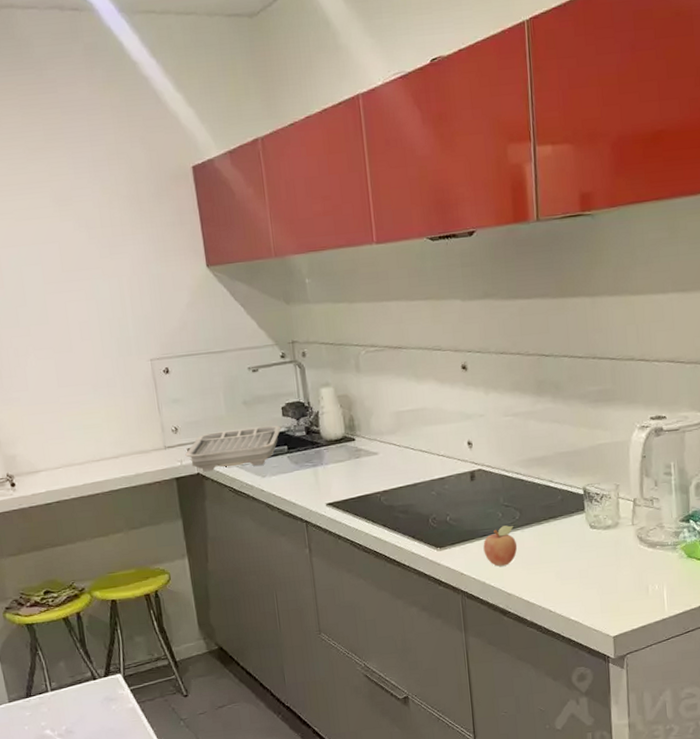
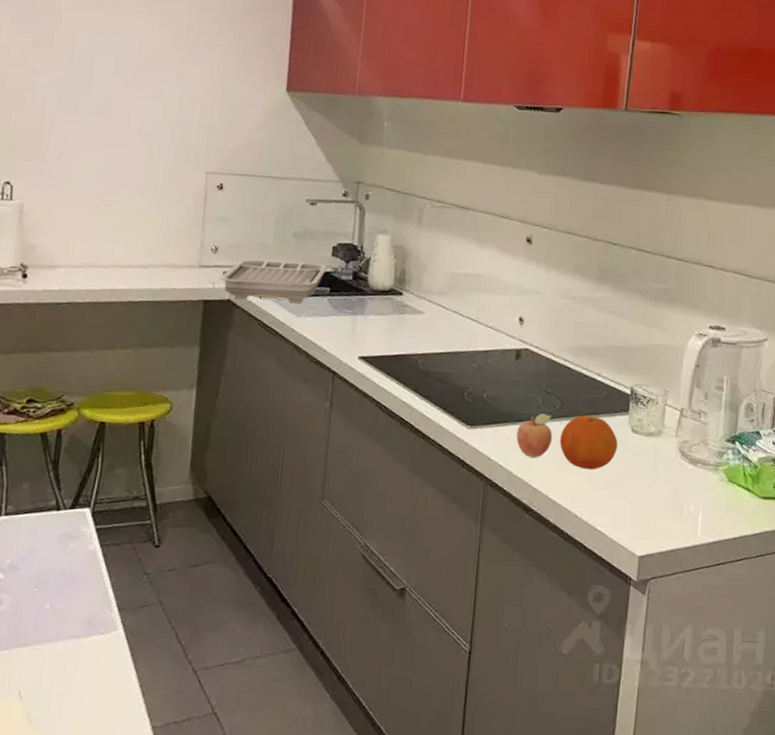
fruit: none [524,519,579,569] -> present [560,415,618,470]

